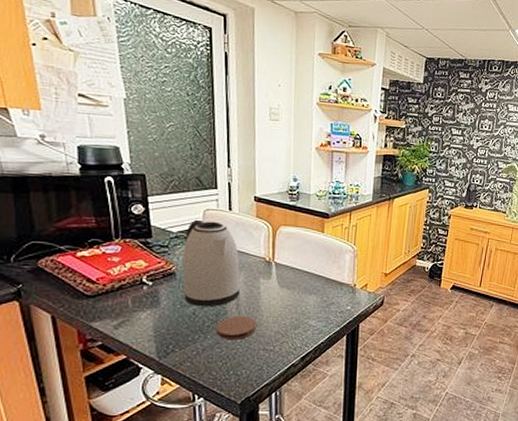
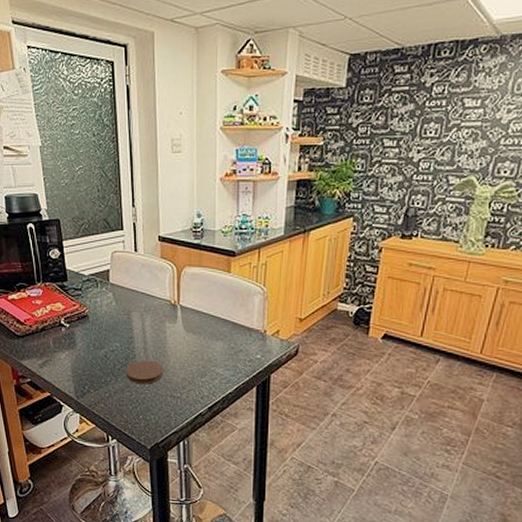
kettle: present [182,219,240,307] -> none [94,262,147,350]

